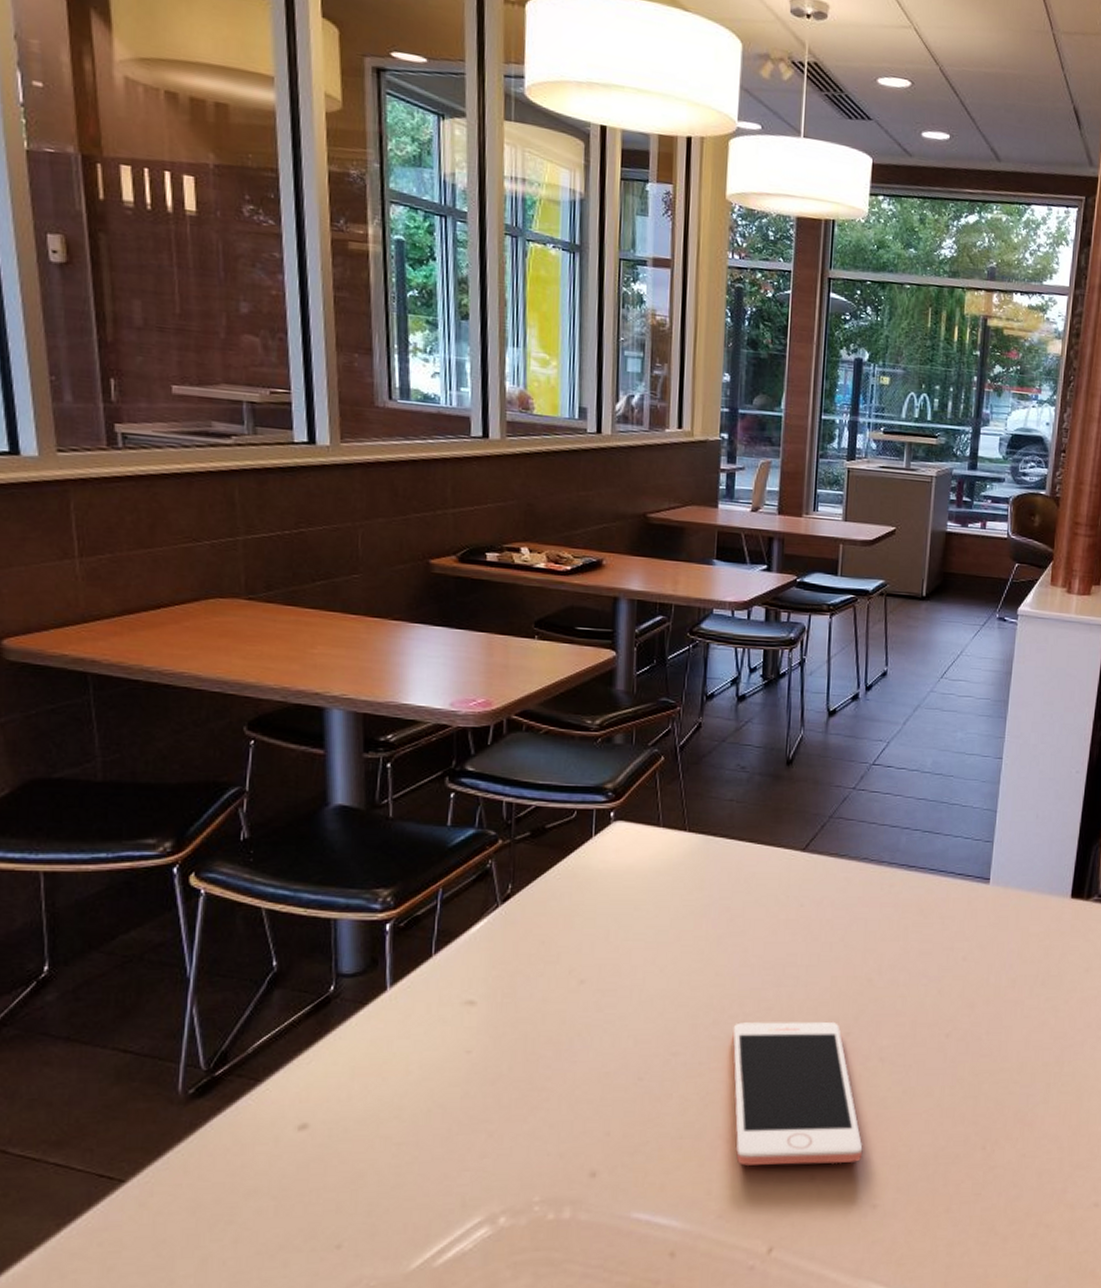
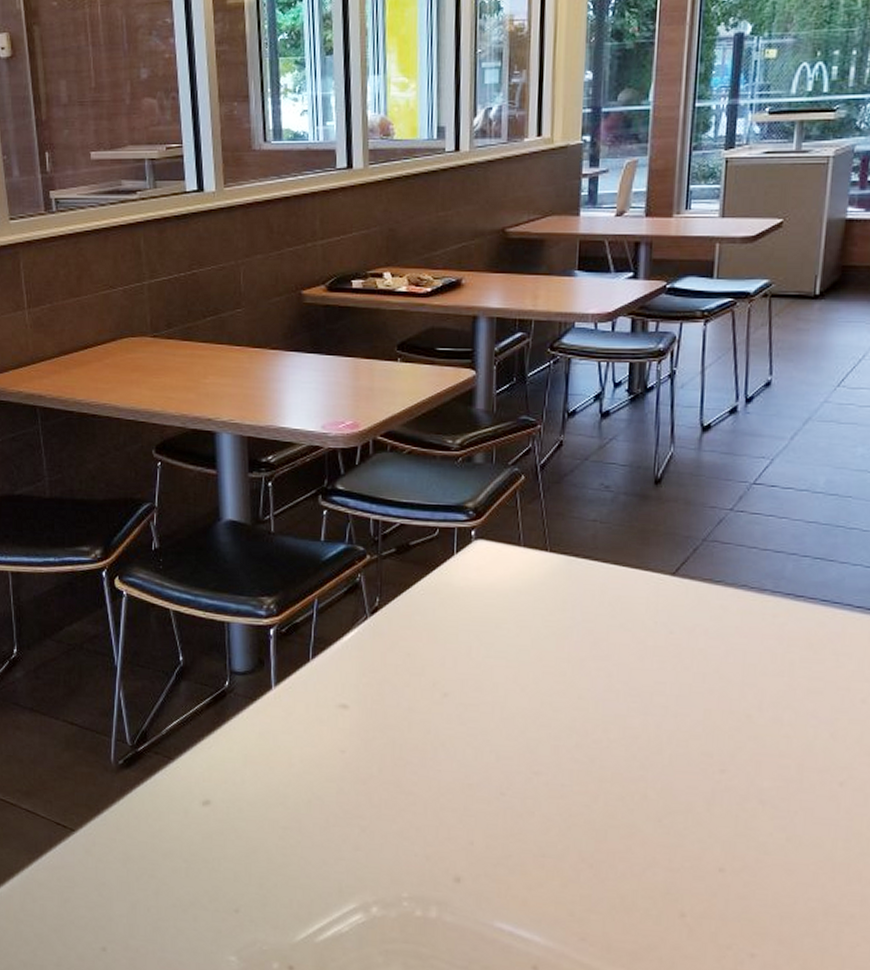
cell phone: present [732,1021,863,1166] -> none [596,748,740,906]

